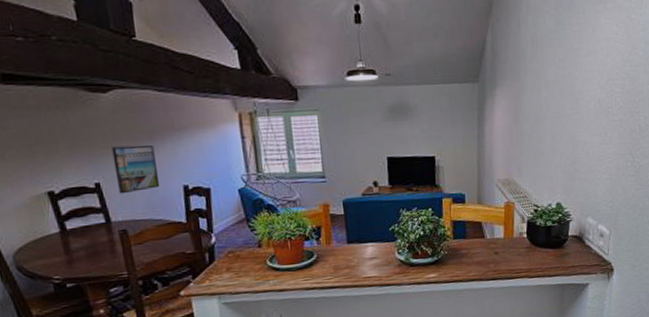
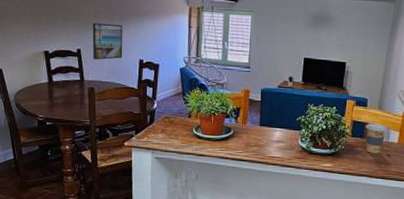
coffee cup: none [467,220,490,254] -> present [365,123,387,154]

